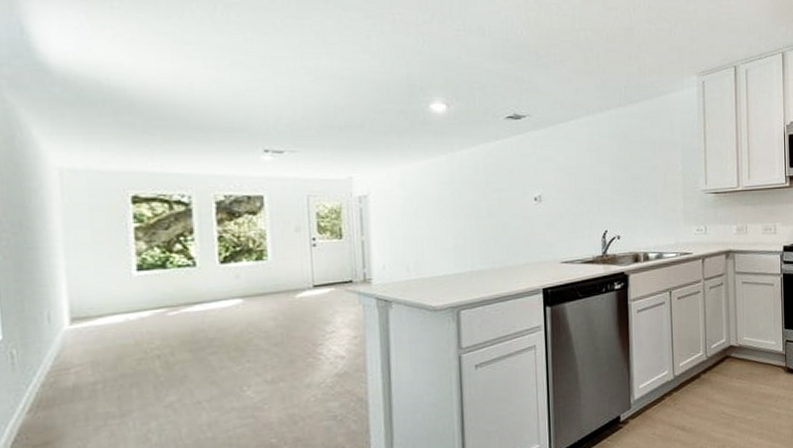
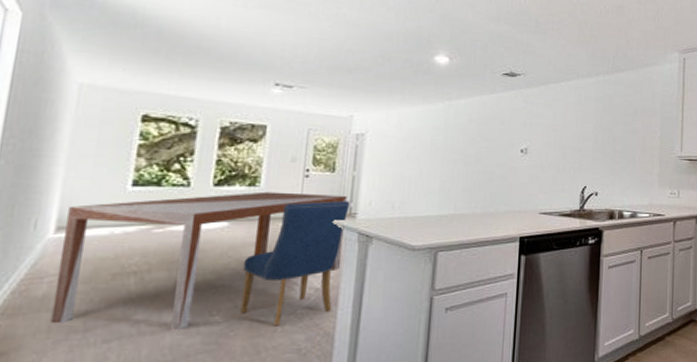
table: none [79,261,364,412] -> present [50,191,347,331]
chair: none [265,267,364,397] -> present [239,201,350,327]

